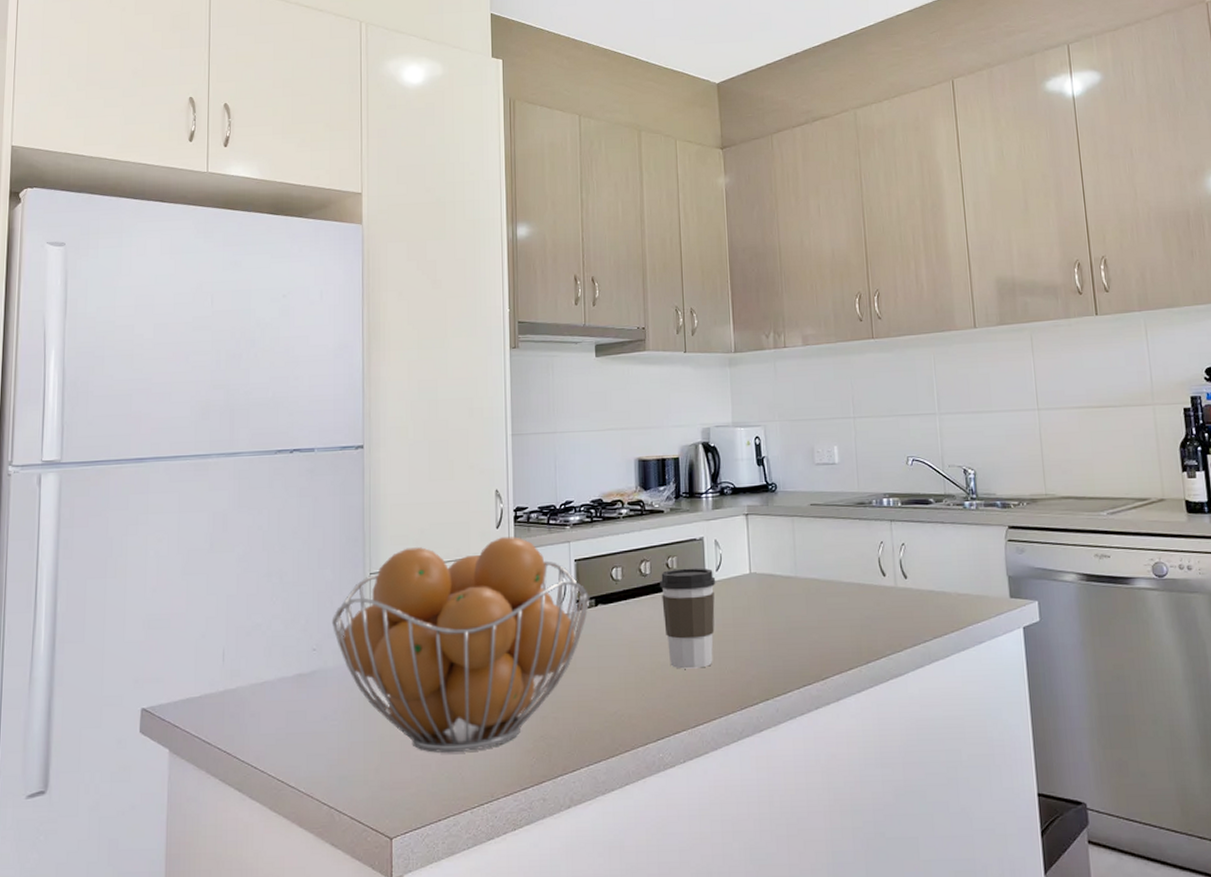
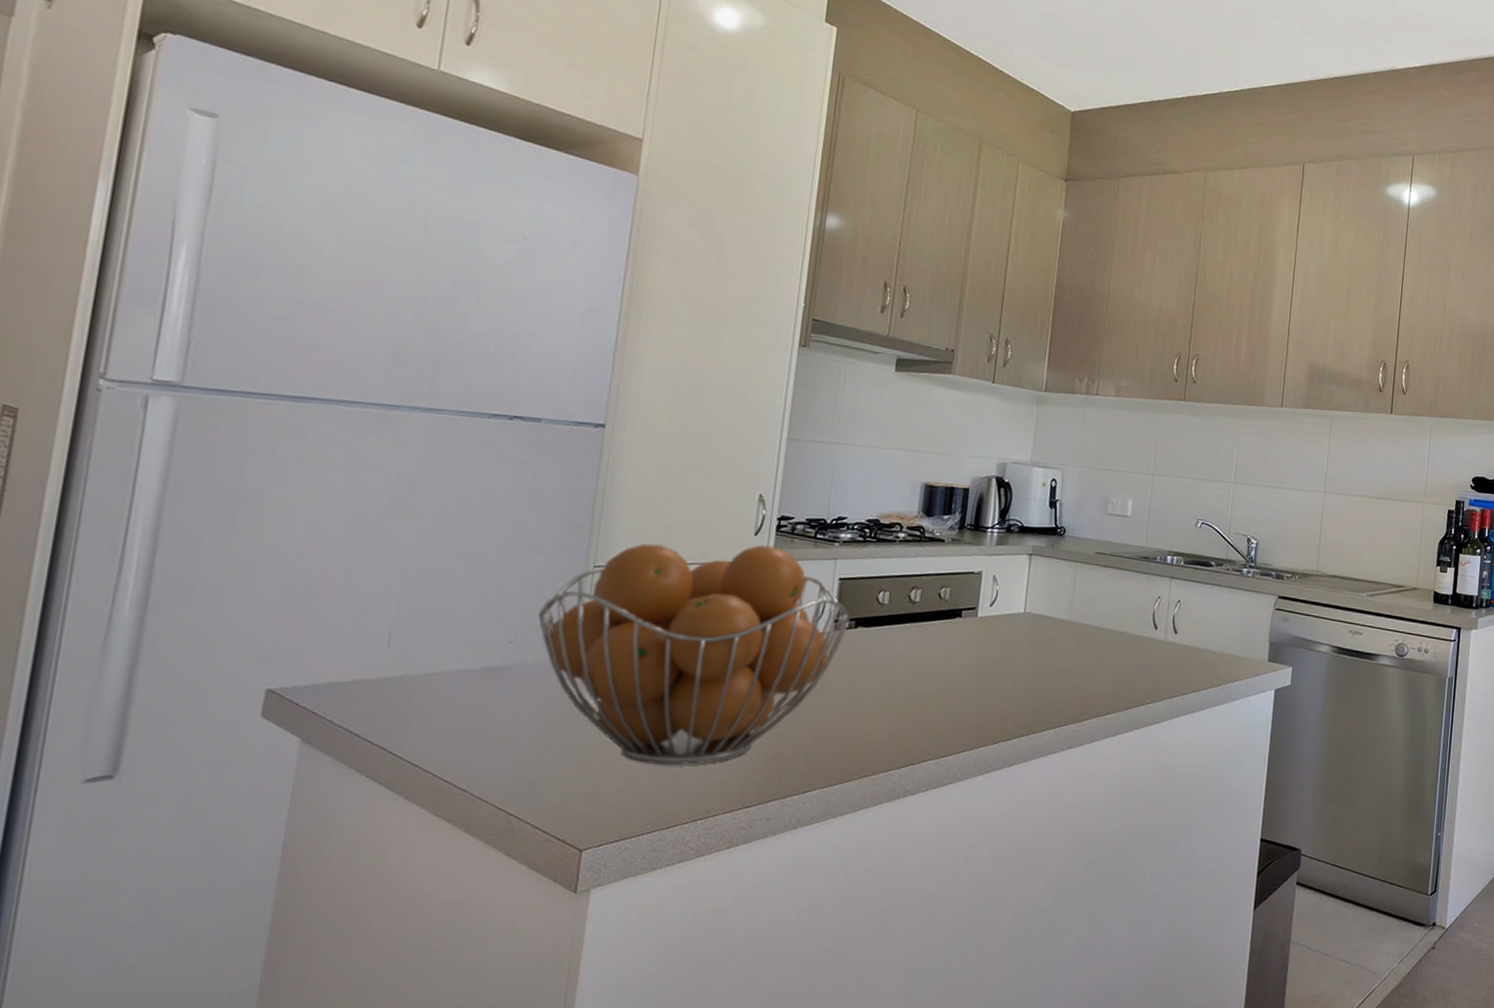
coffee cup: present [660,568,716,669] -> none [926,600,989,700]

